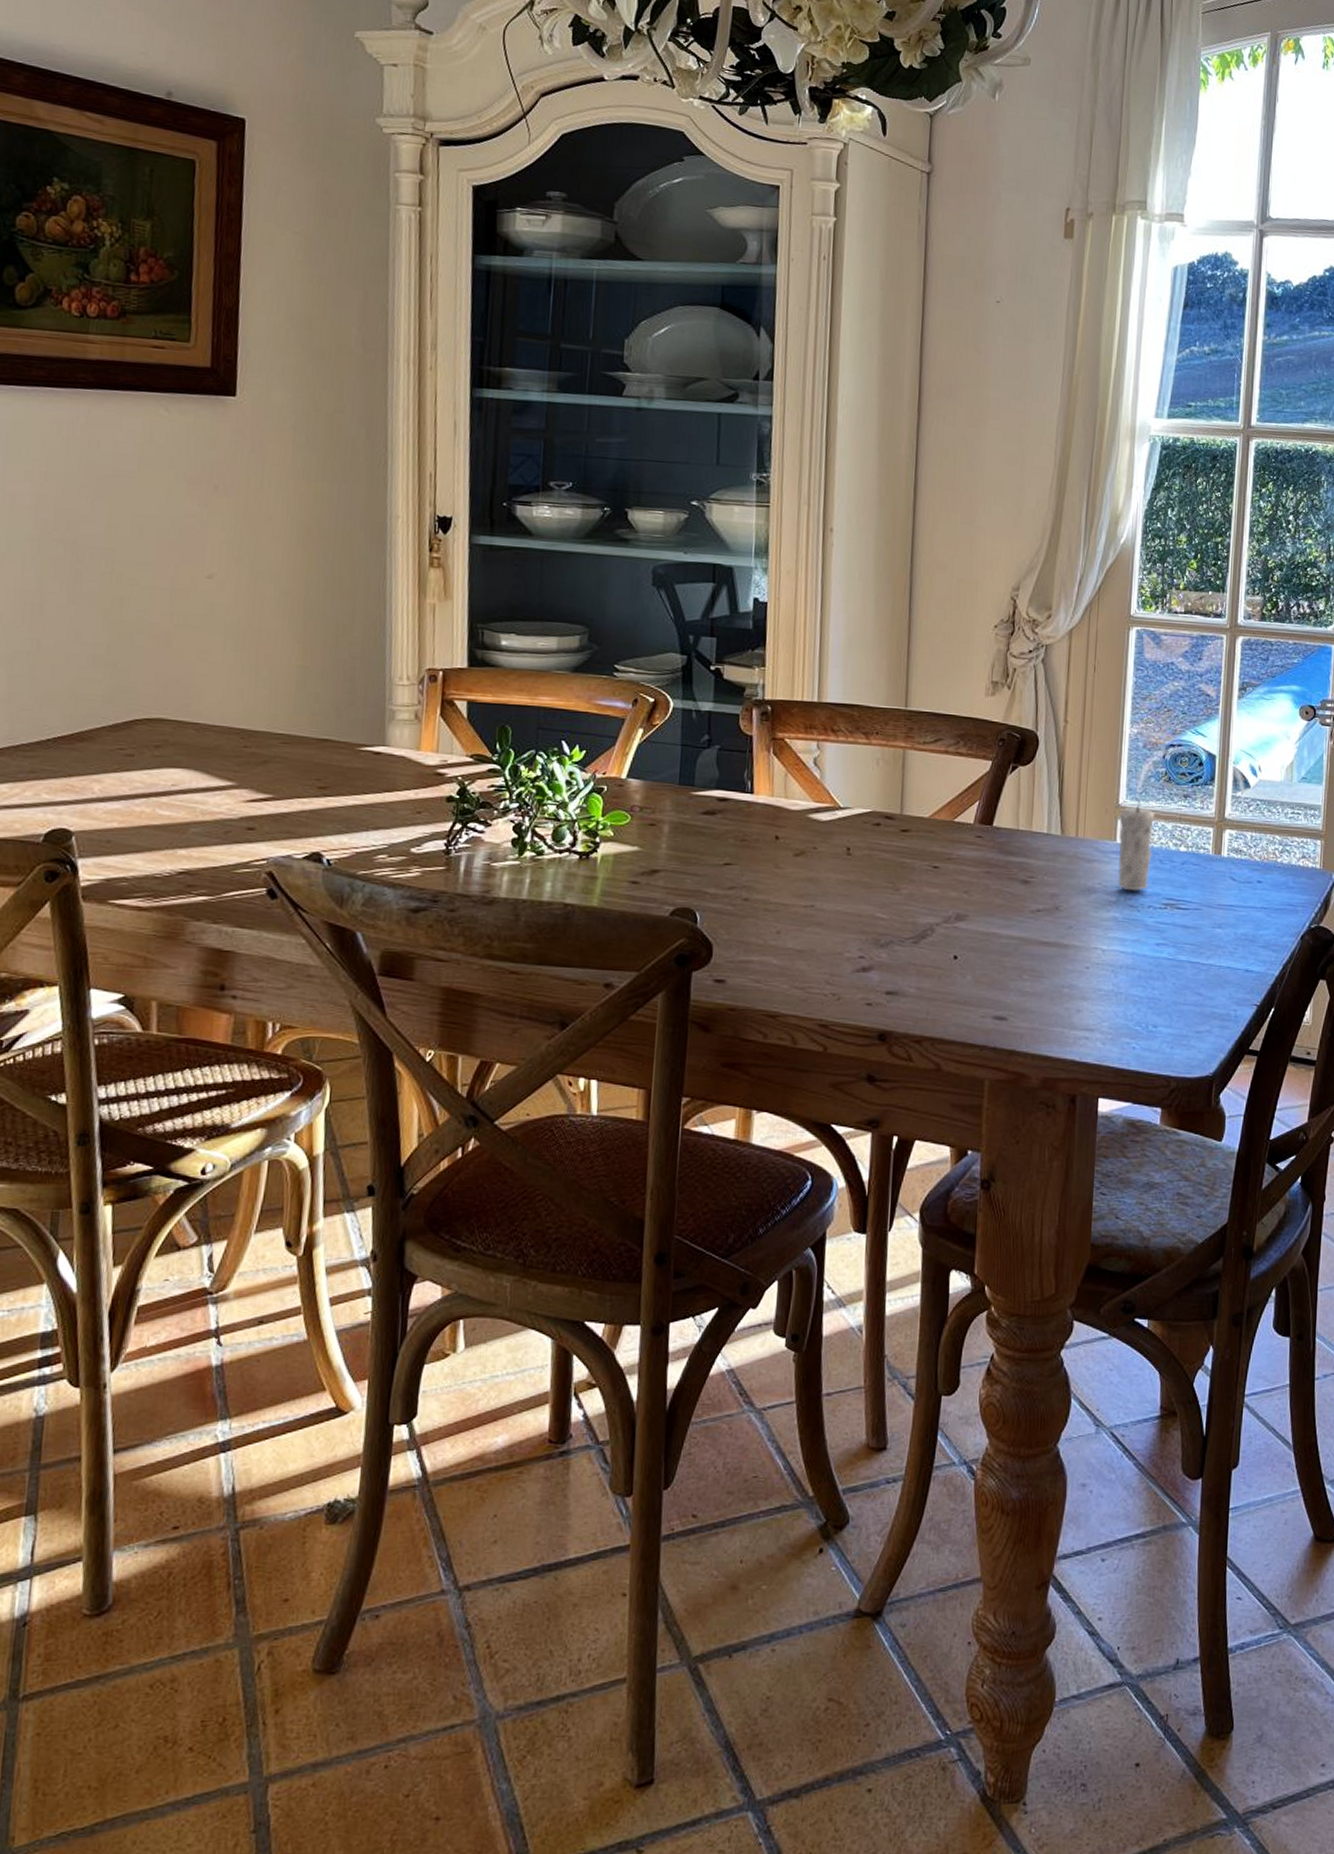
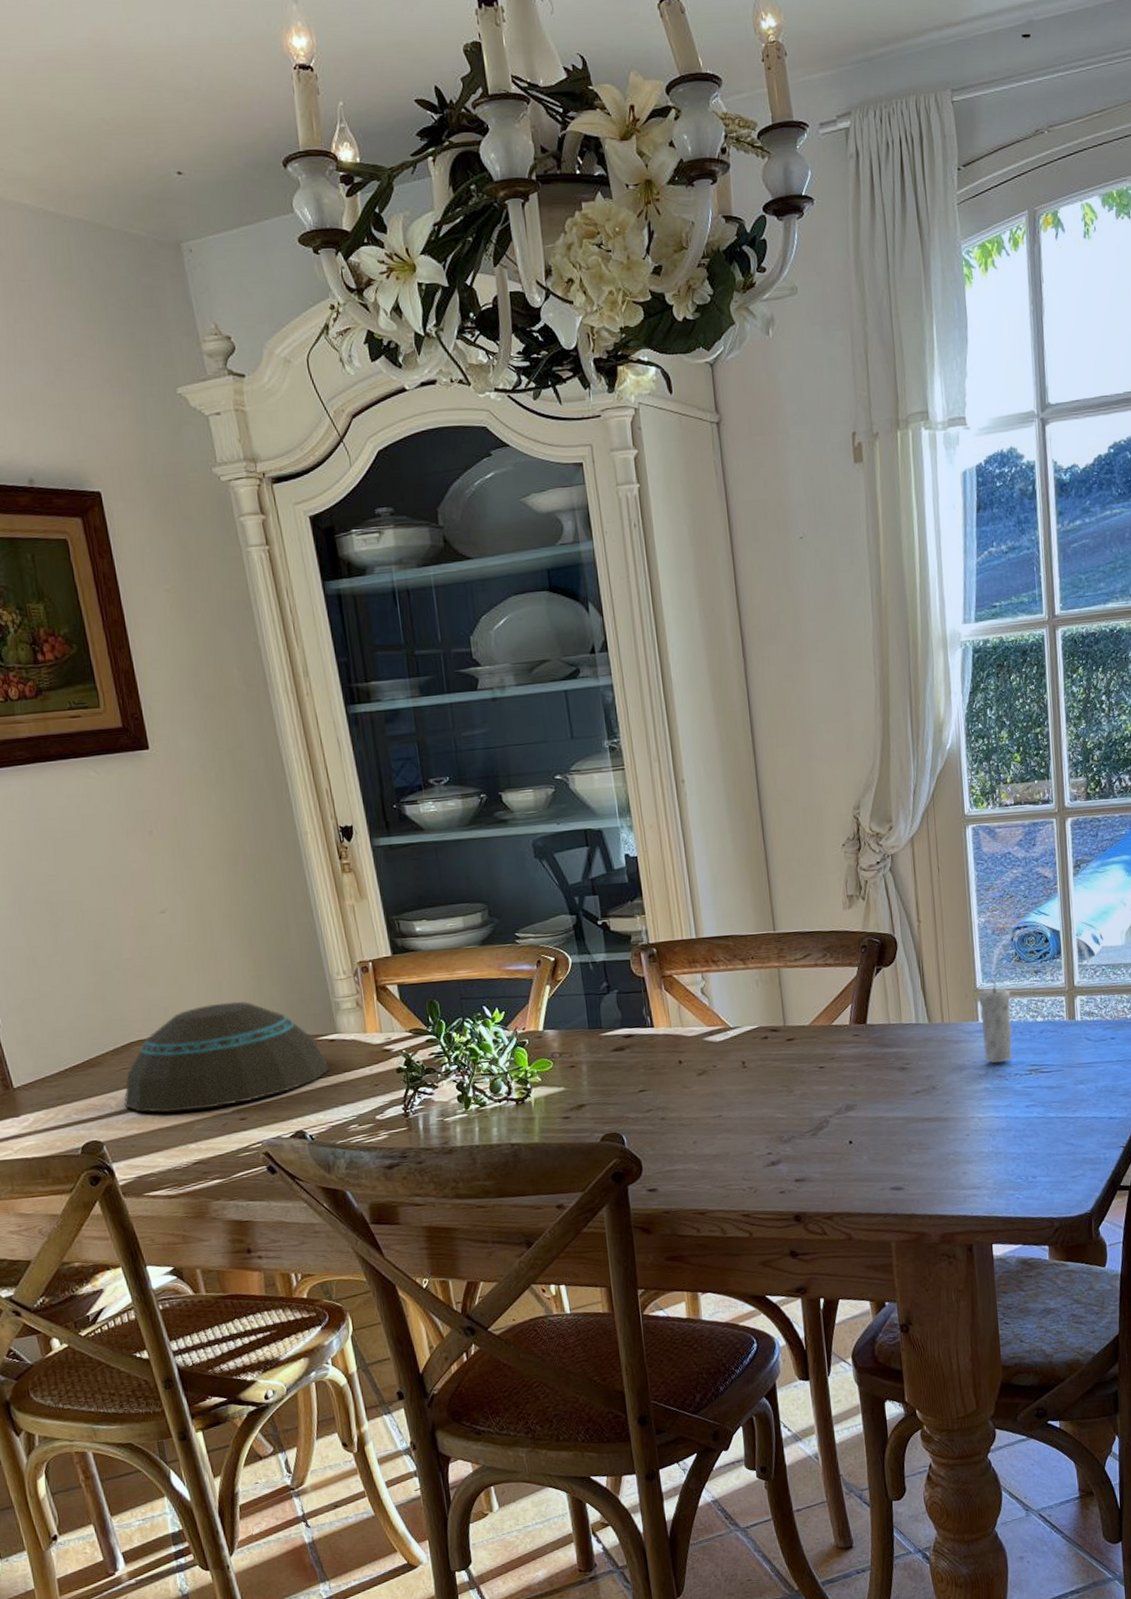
bowl: none [110,690,368,811] -> present [124,1001,330,1113]

